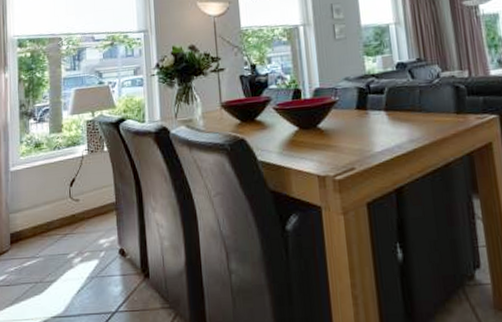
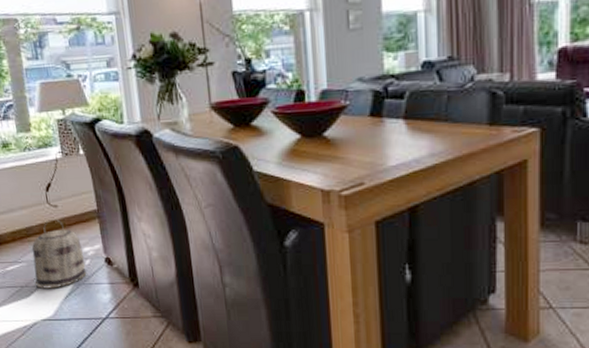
basket: none [50,212,101,284] -> present [31,218,87,289]

